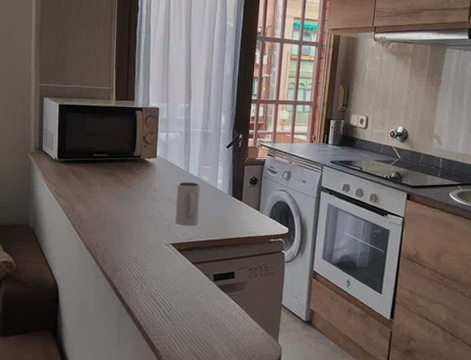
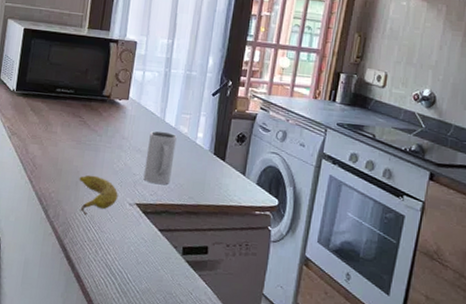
fruit: none [121,224,155,258] -> present [79,175,118,216]

